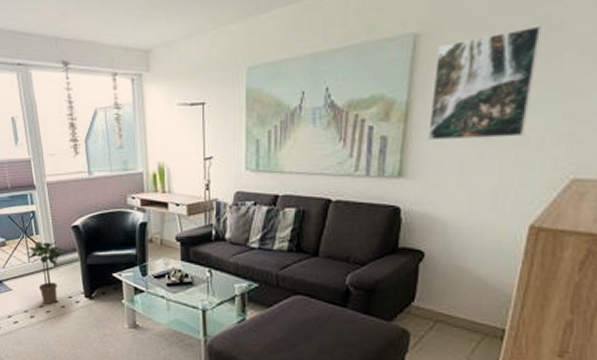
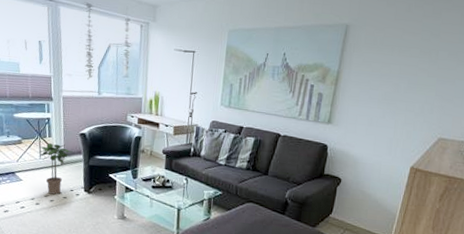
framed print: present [428,25,542,141] -> none [350,31,427,105]

